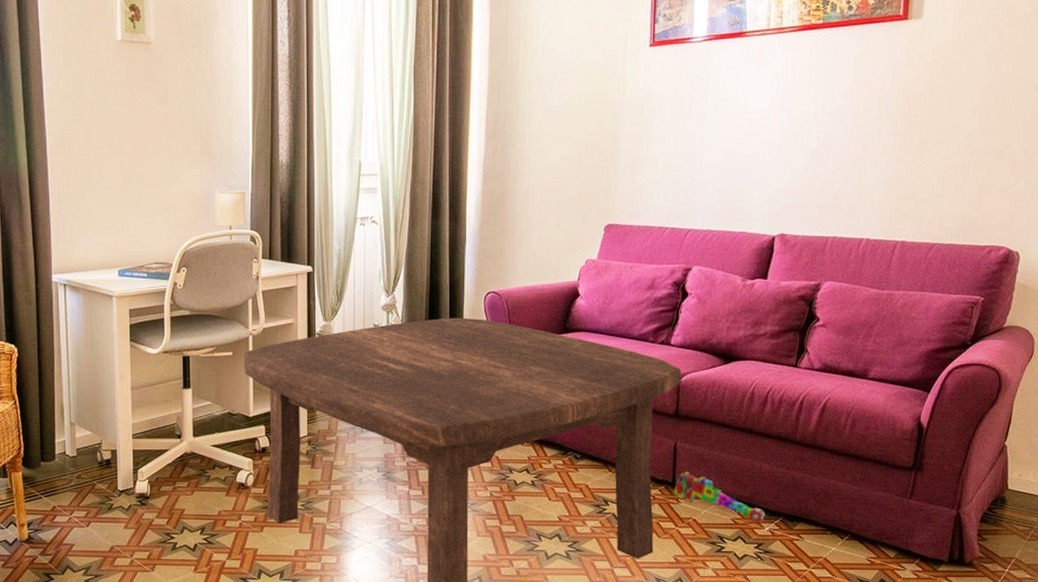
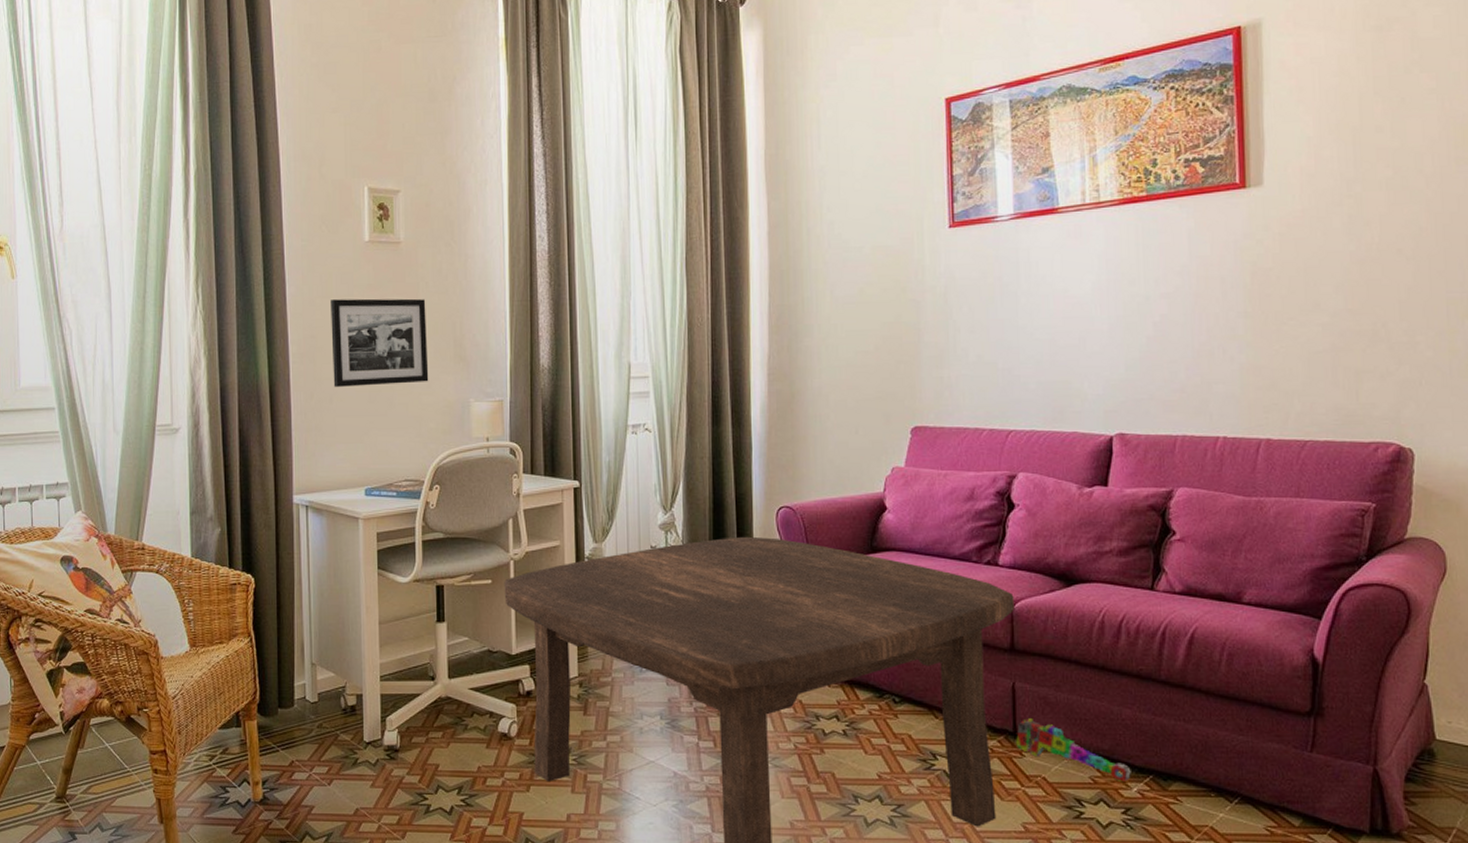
picture frame: none [85,95,177,177] -> present [331,298,429,387]

